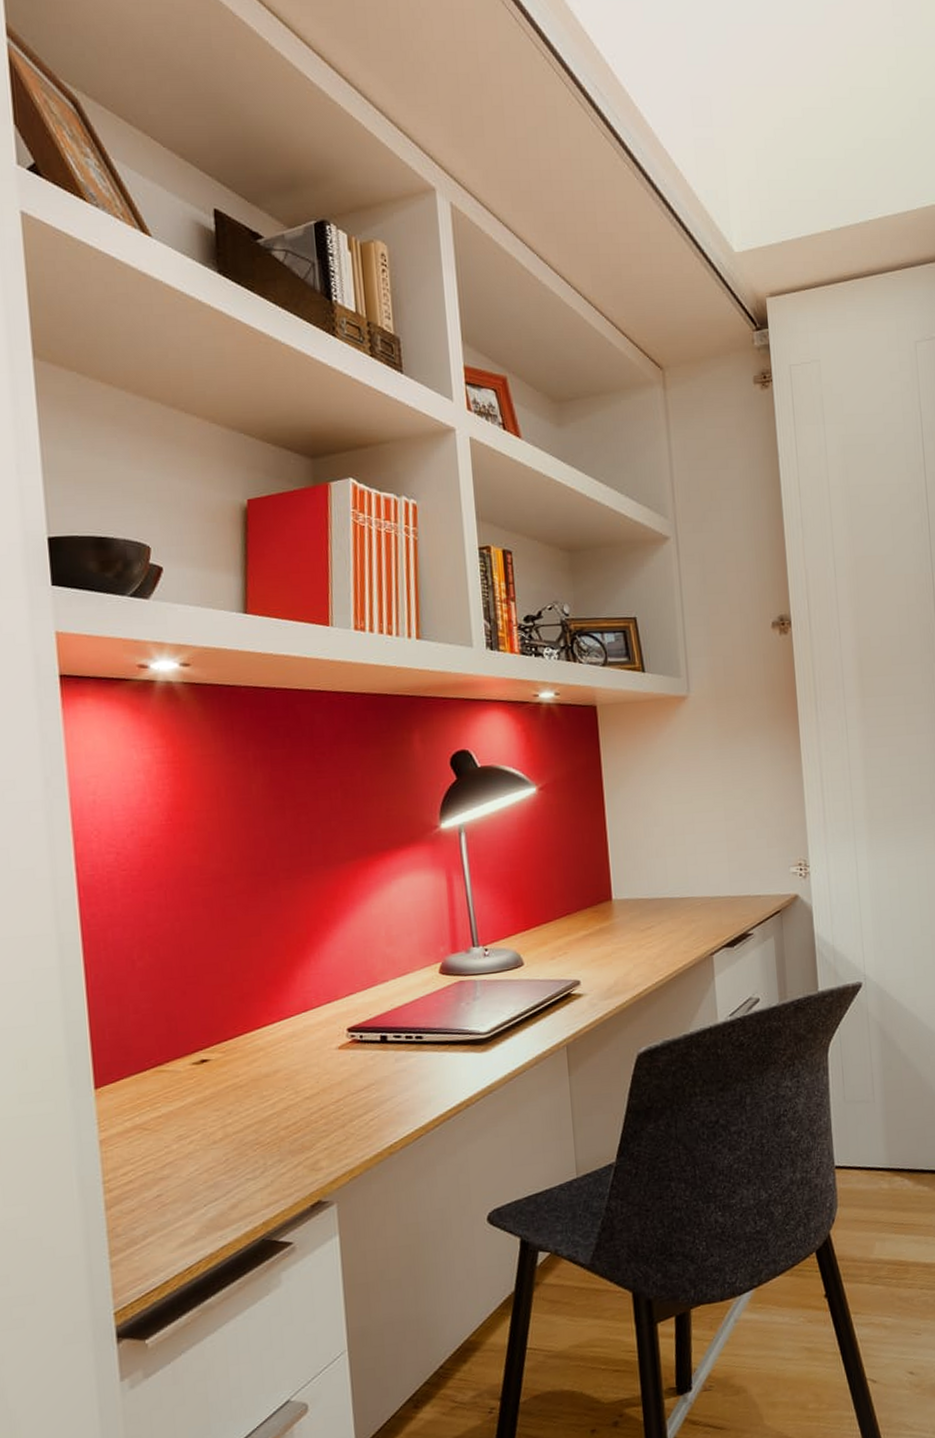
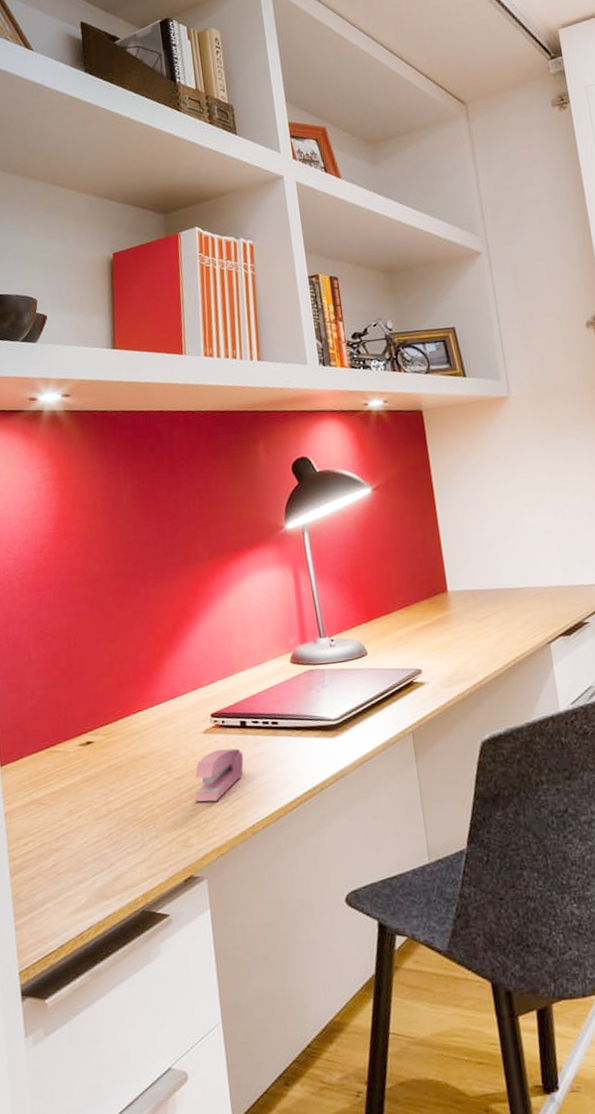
stapler: none [325,1065,383,1123] -> present [194,748,244,802]

